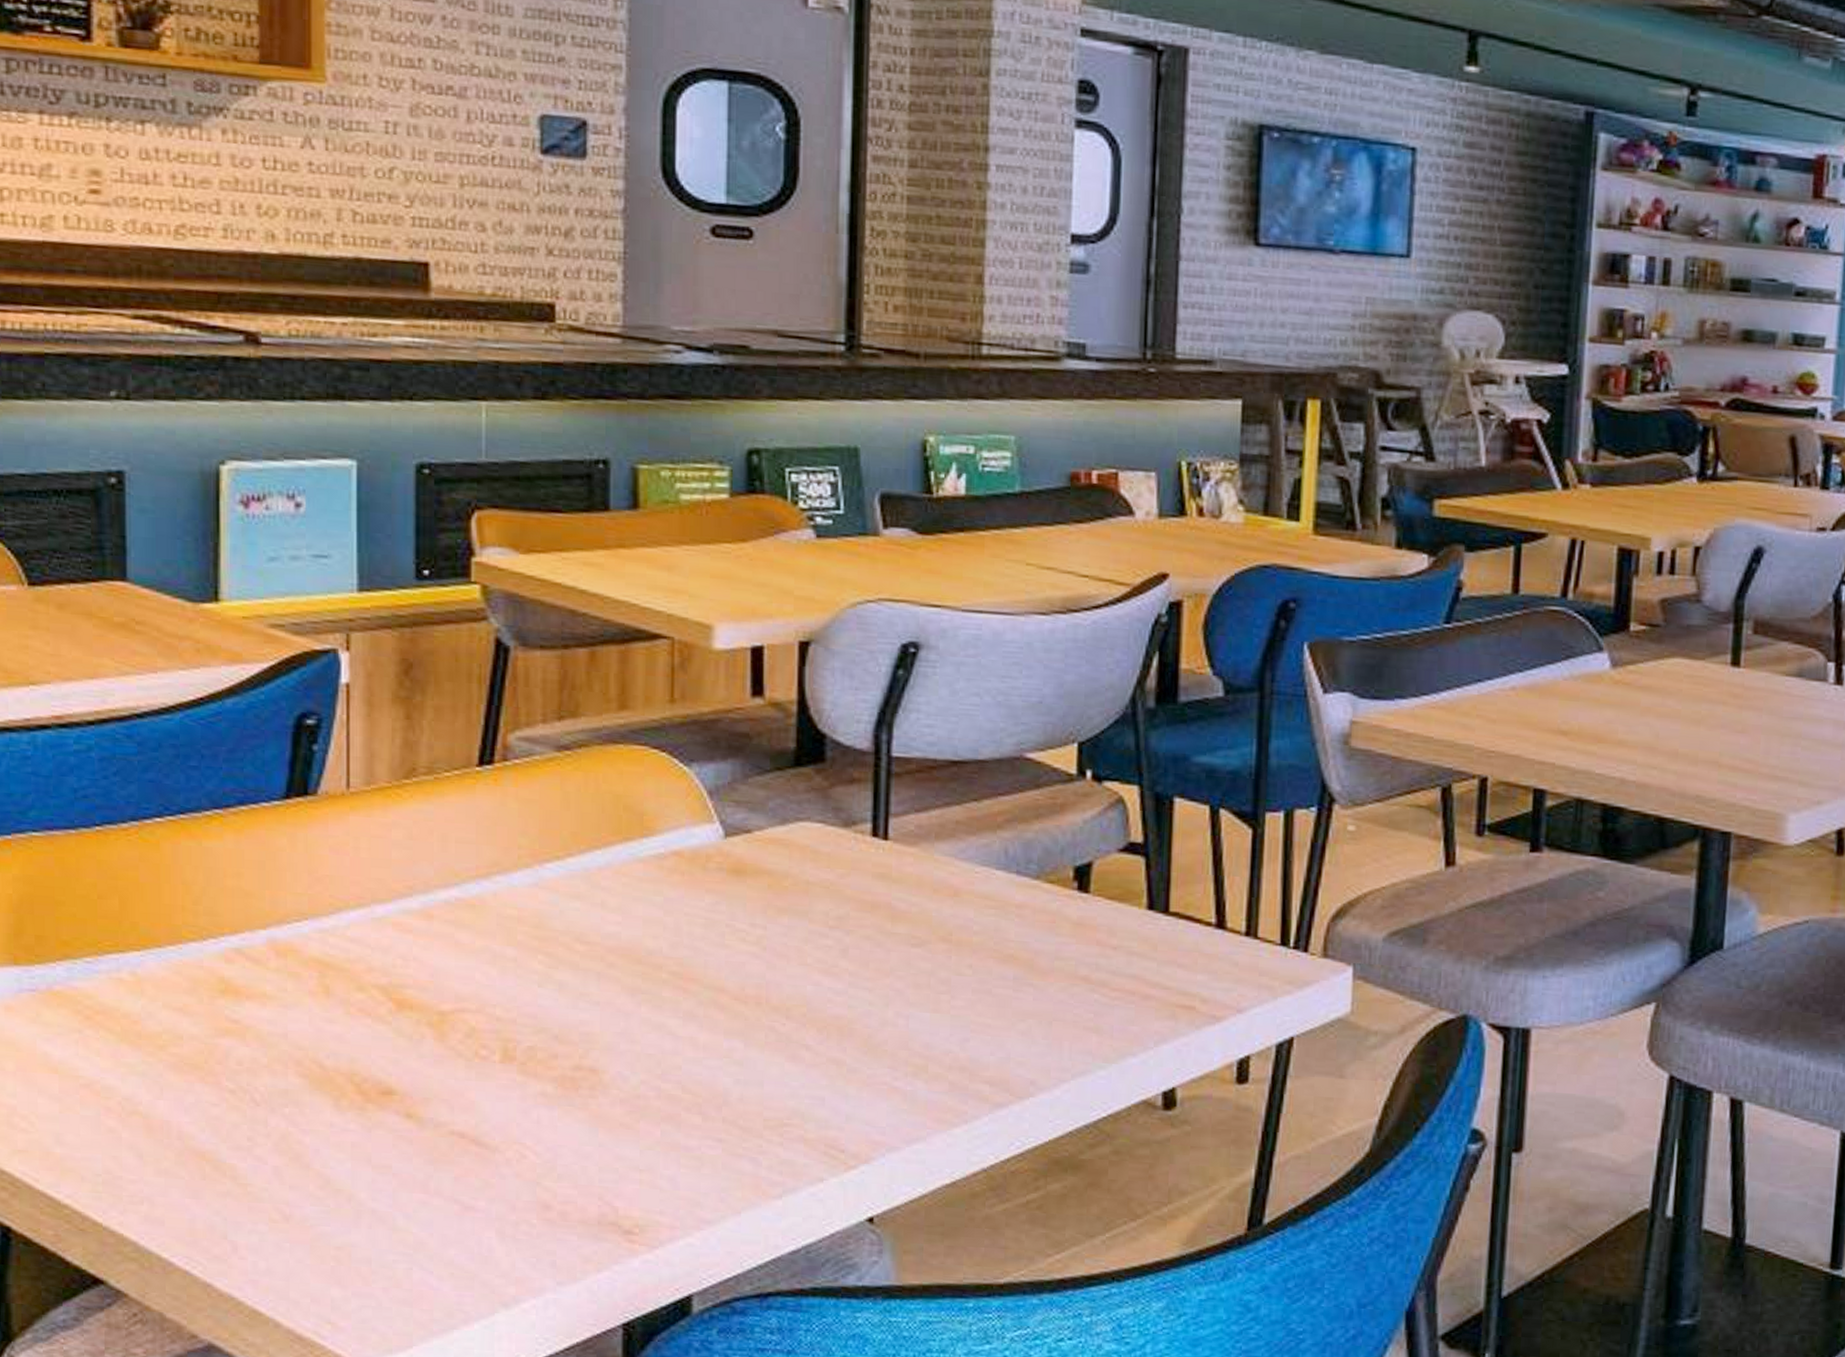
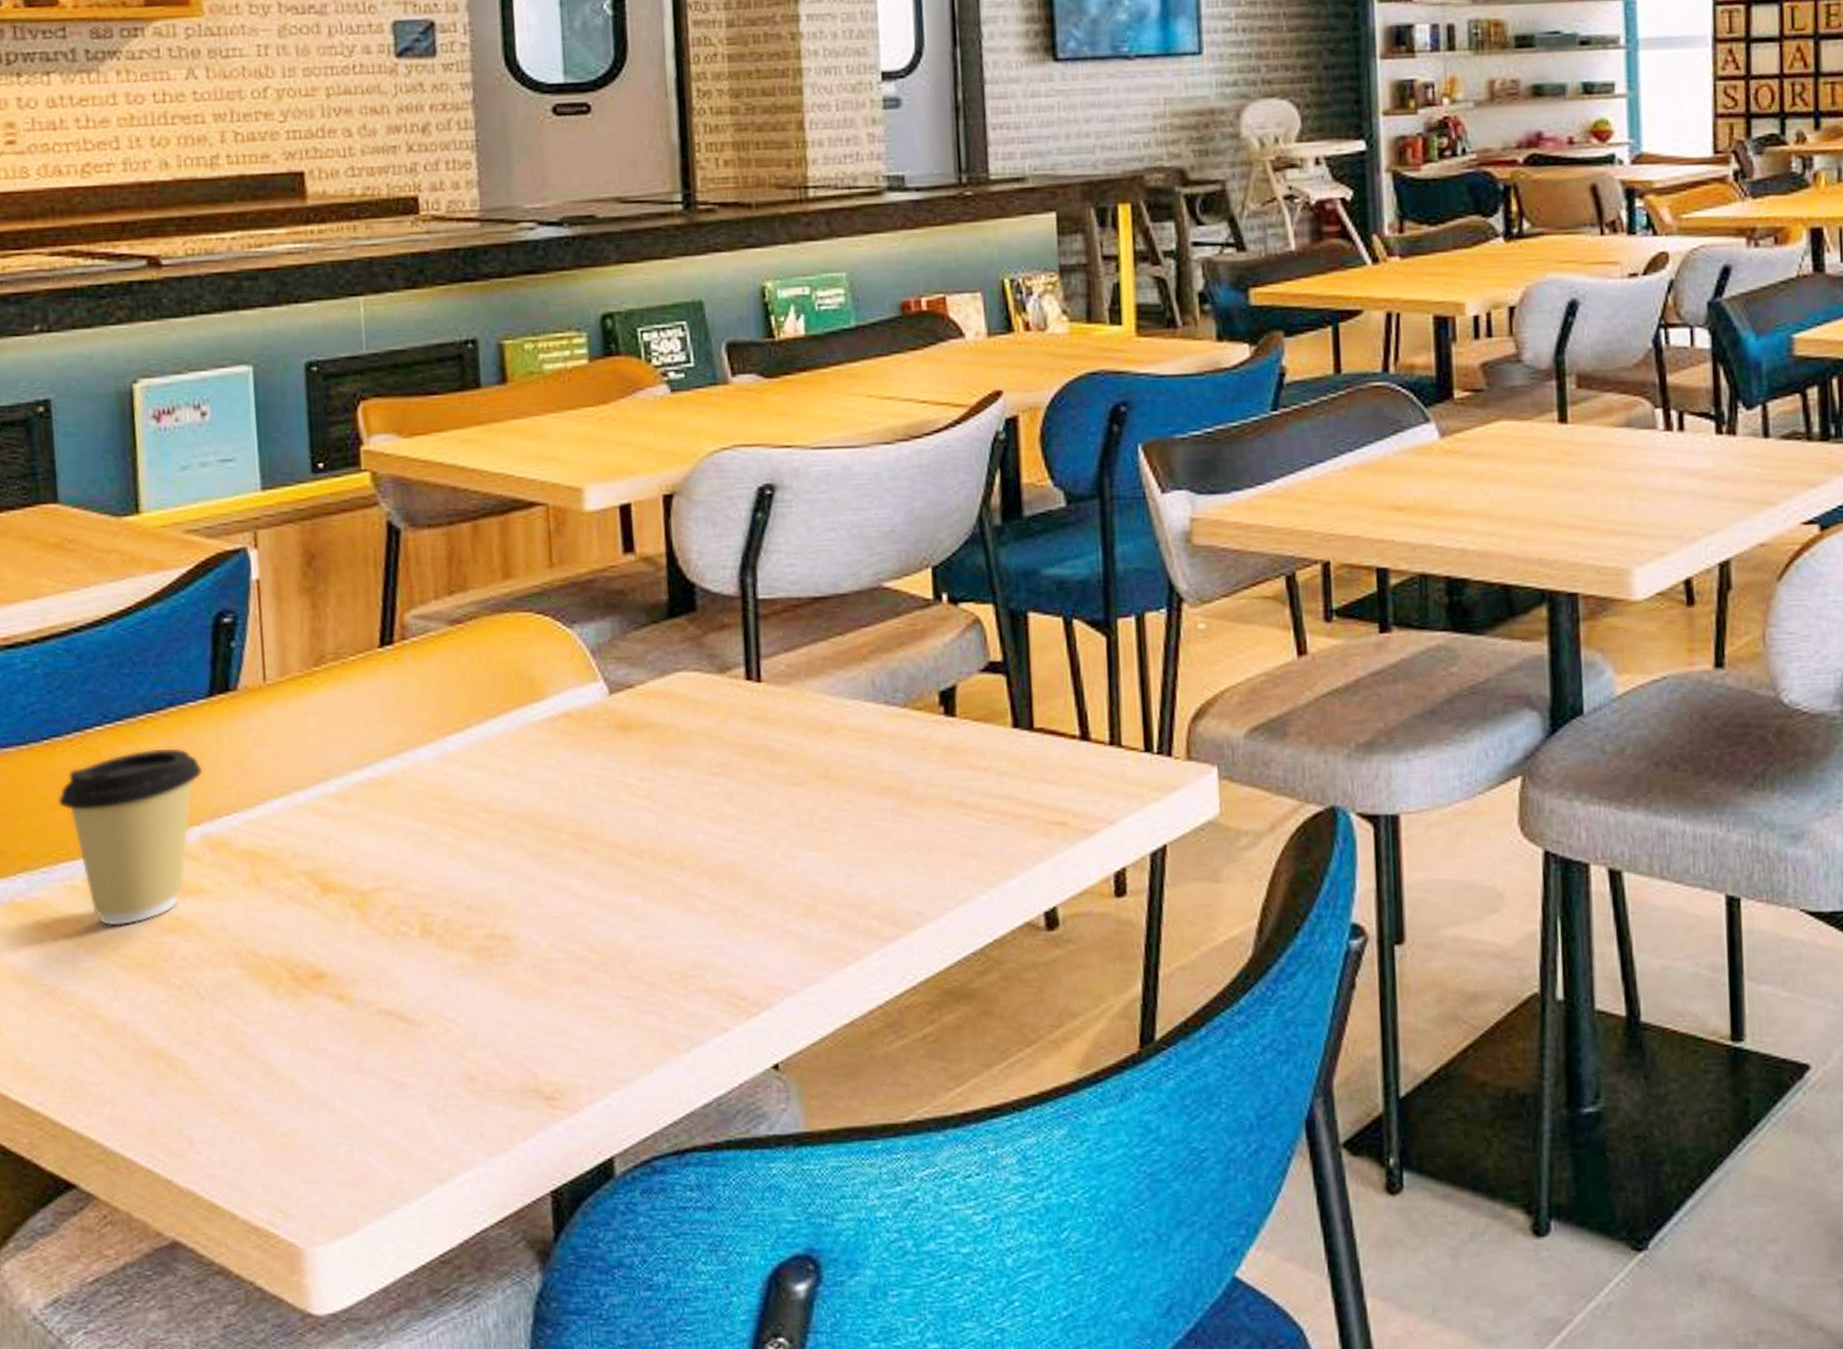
coffee cup: none [108,845,274,1024] -> present [58,747,204,926]

